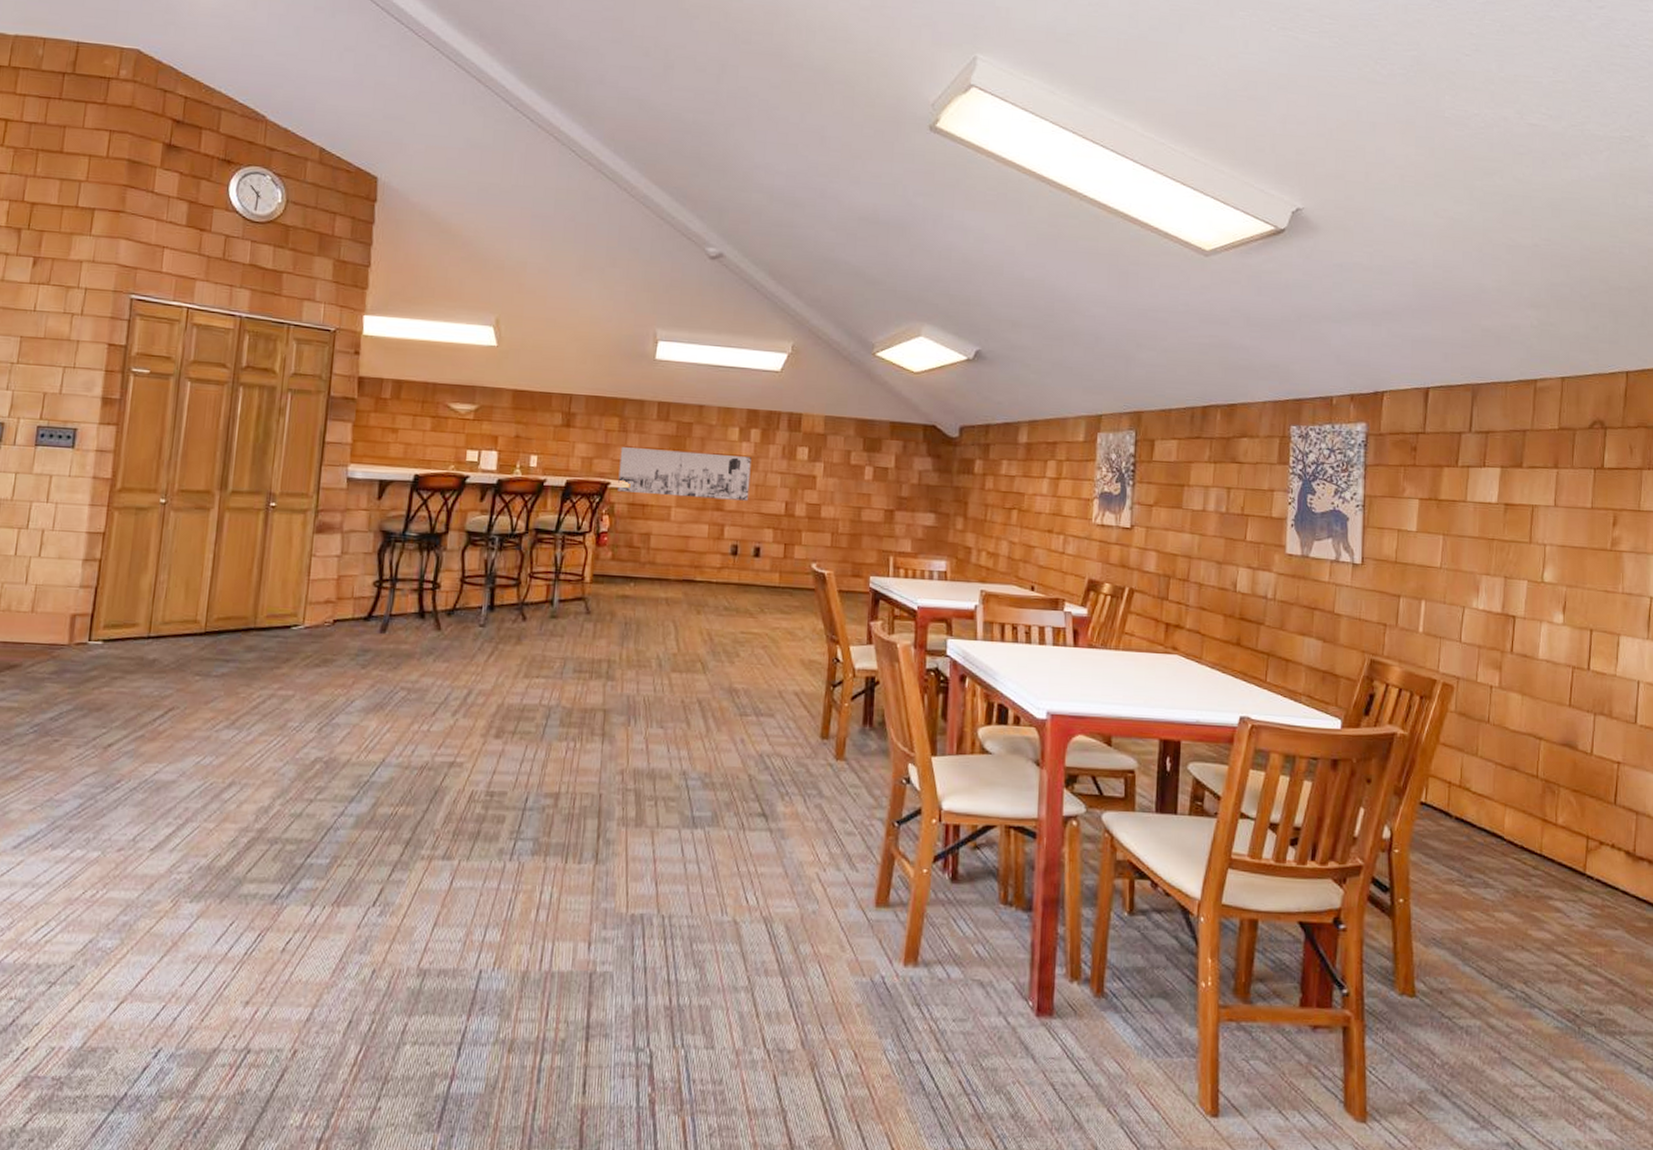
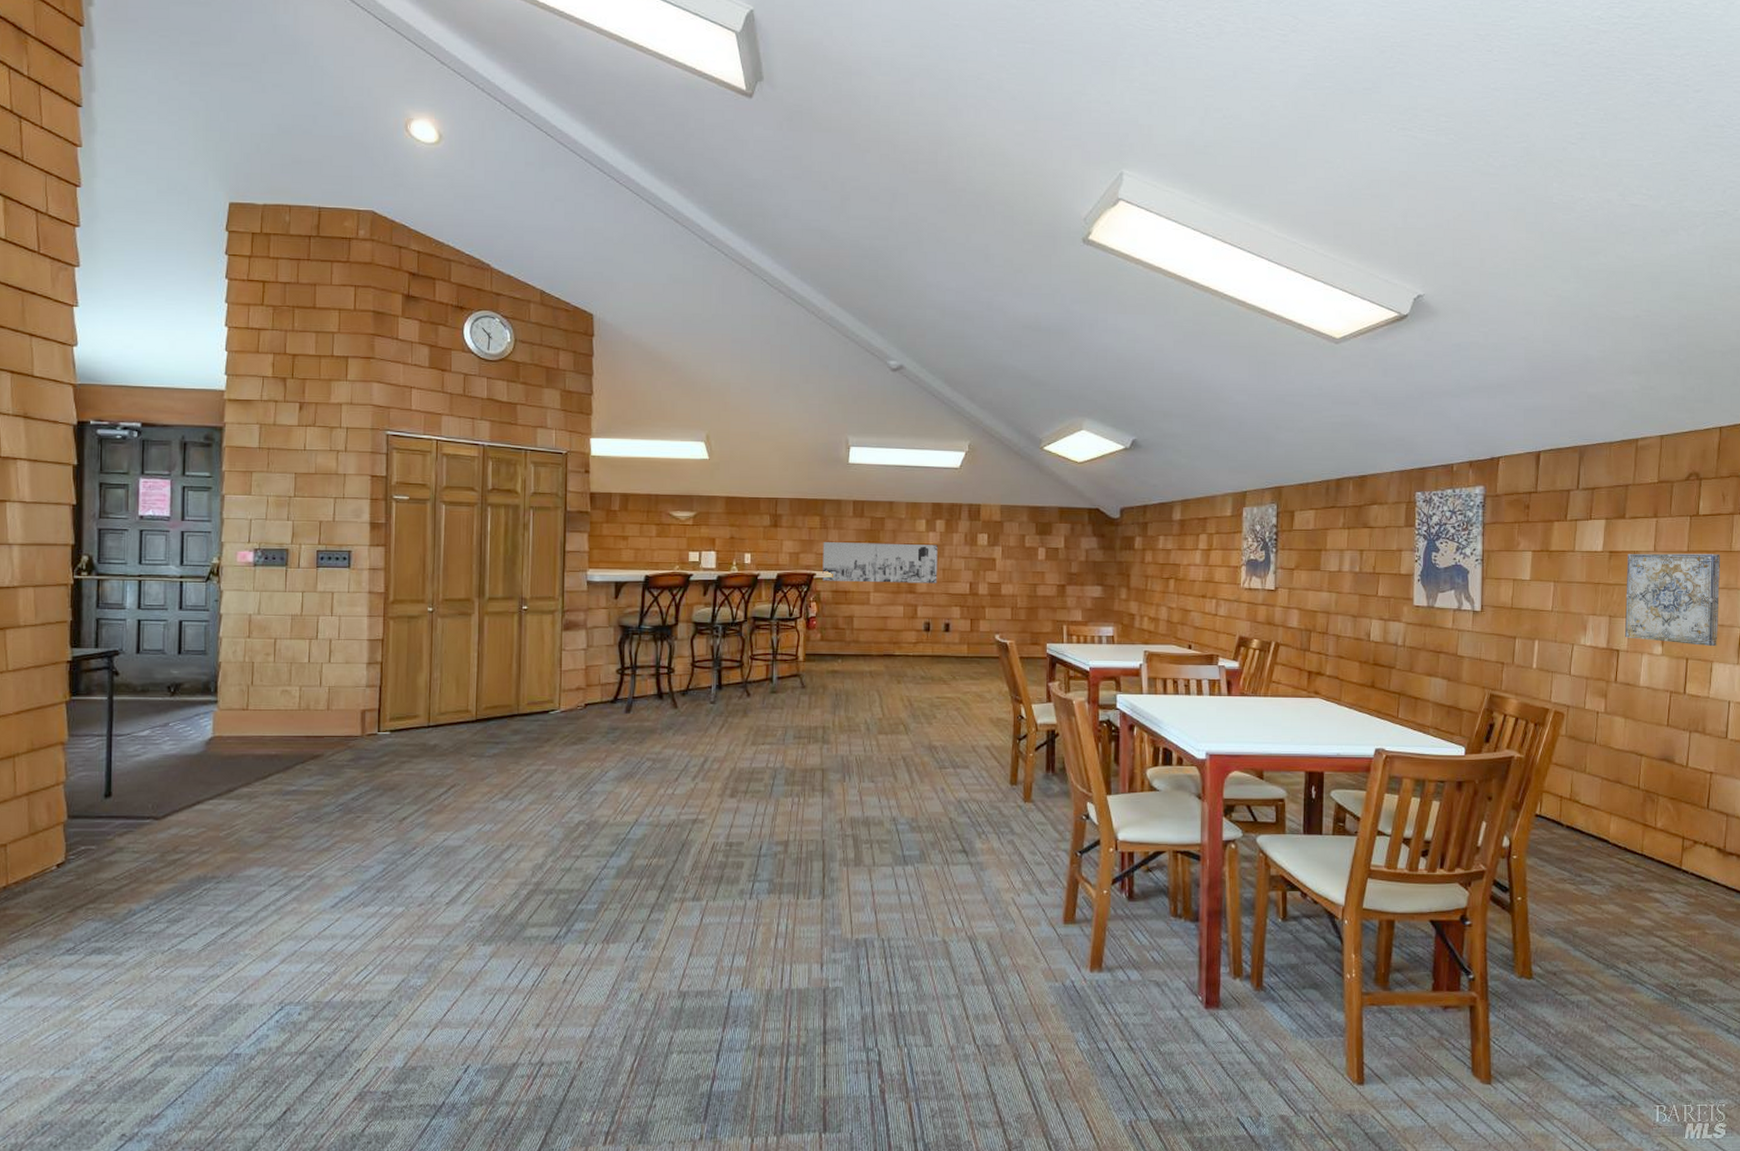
wall art: none [1522,508,1627,618] -> present [1625,553,1720,647]

